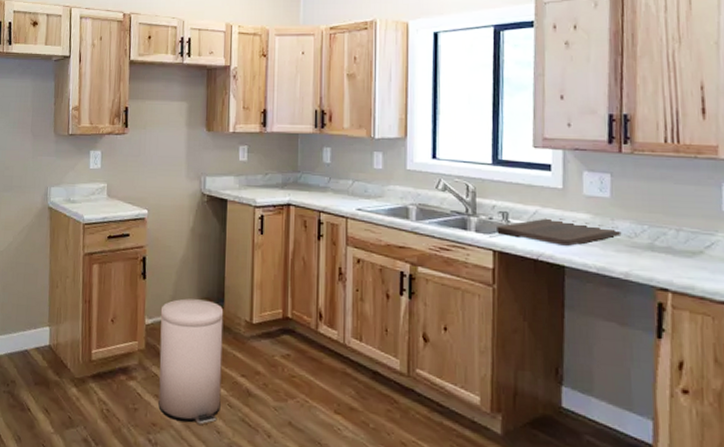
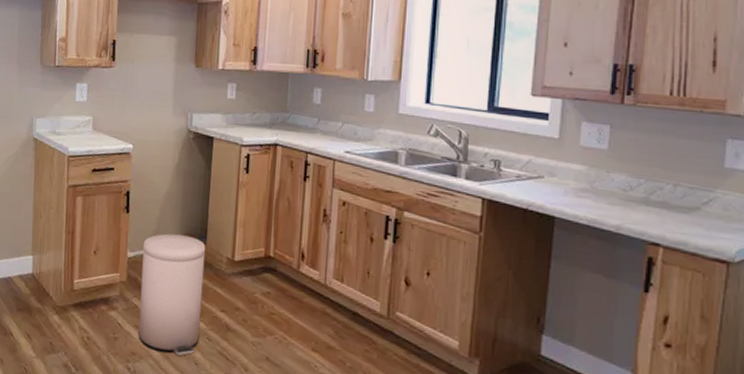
cutting board: present [497,218,622,247] -> none [487,167,617,198]

